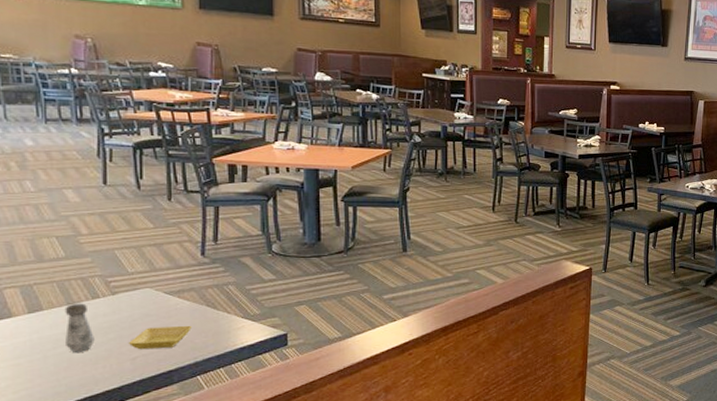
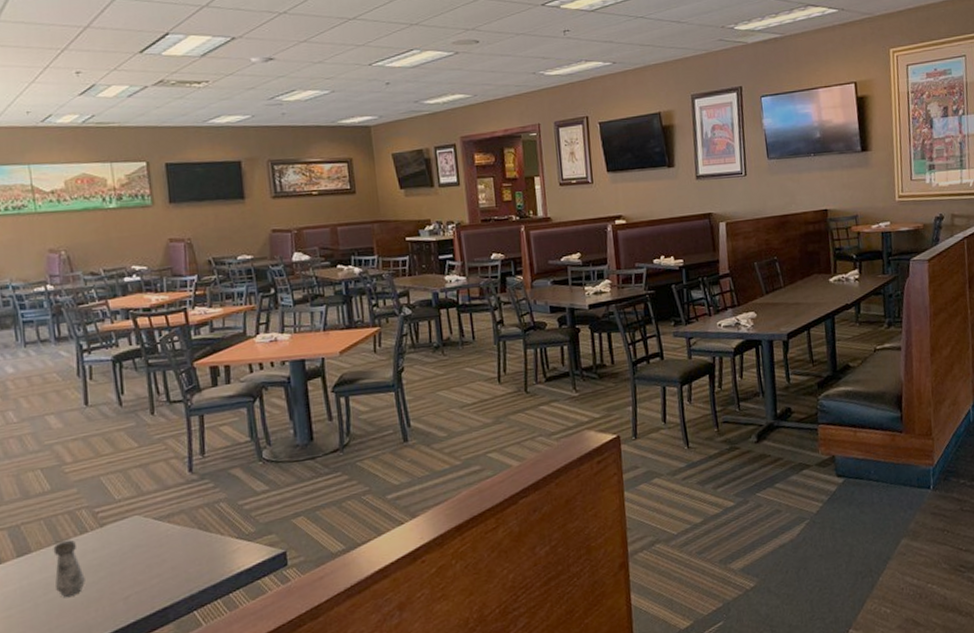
saucer: present [128,325,192,350] -> none [119,553,184,587]

